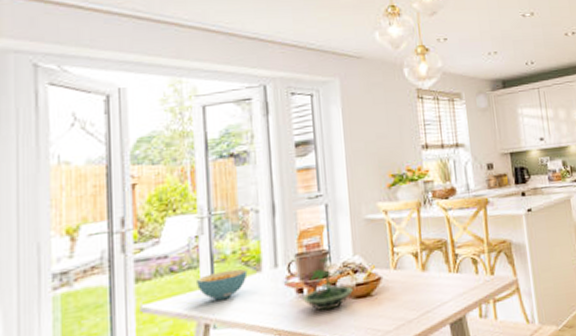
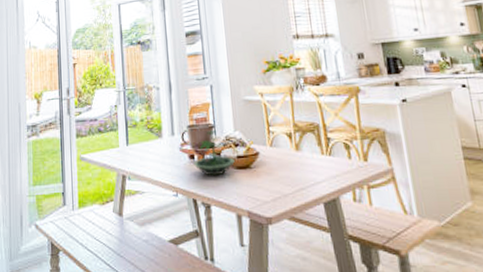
cereal bowl: present [197,269,248,300] -> none [116,133,152,157]

